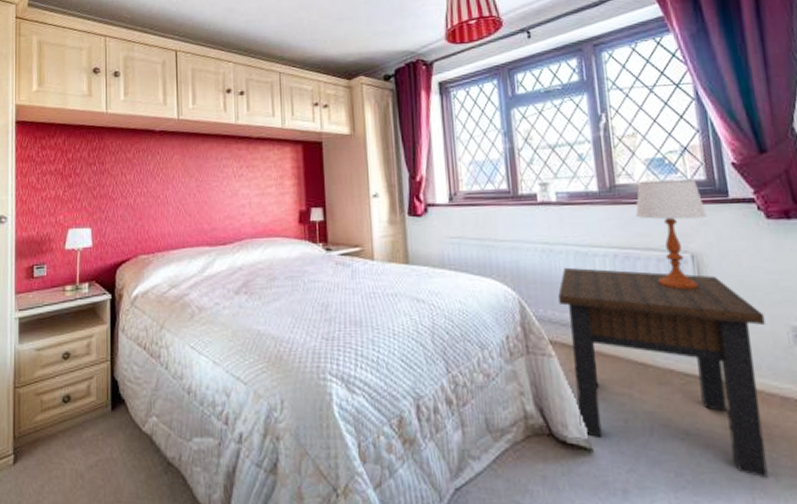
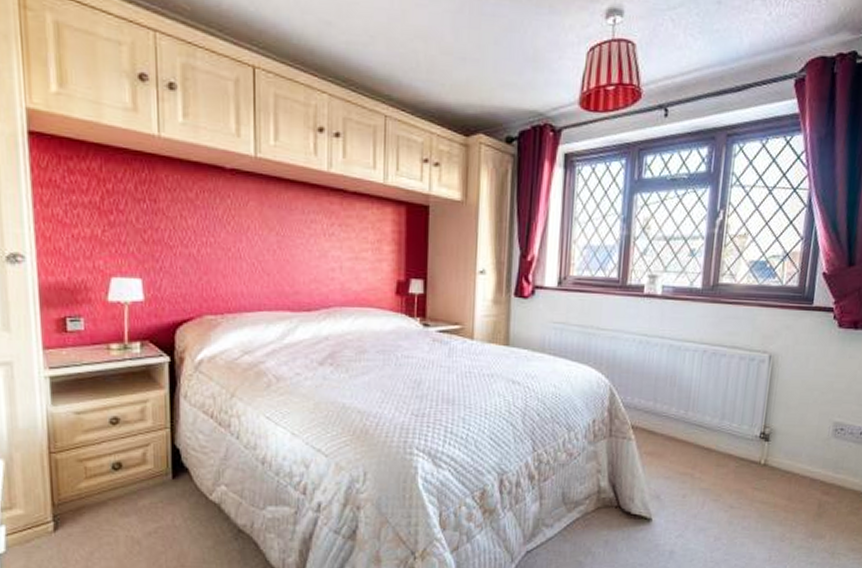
side table: present [558,267,768,477] -> none [645,359,815,541]
table lamp: present [636,179,708,291] -> none [731,282,792,387]

